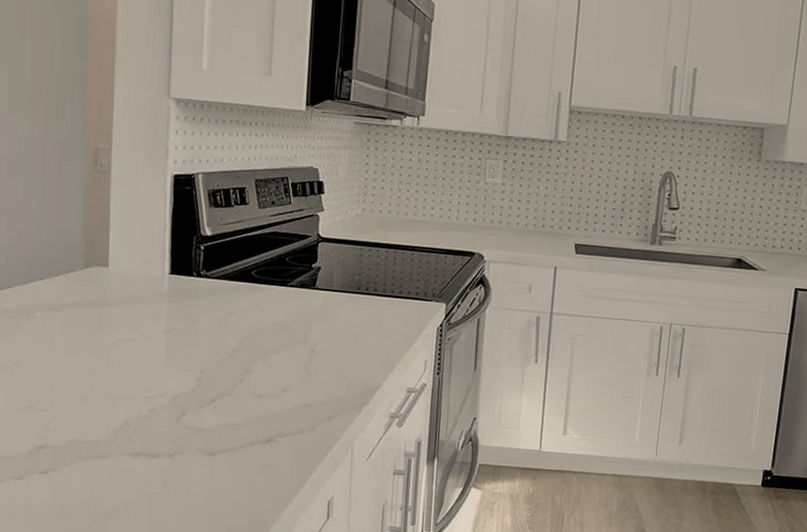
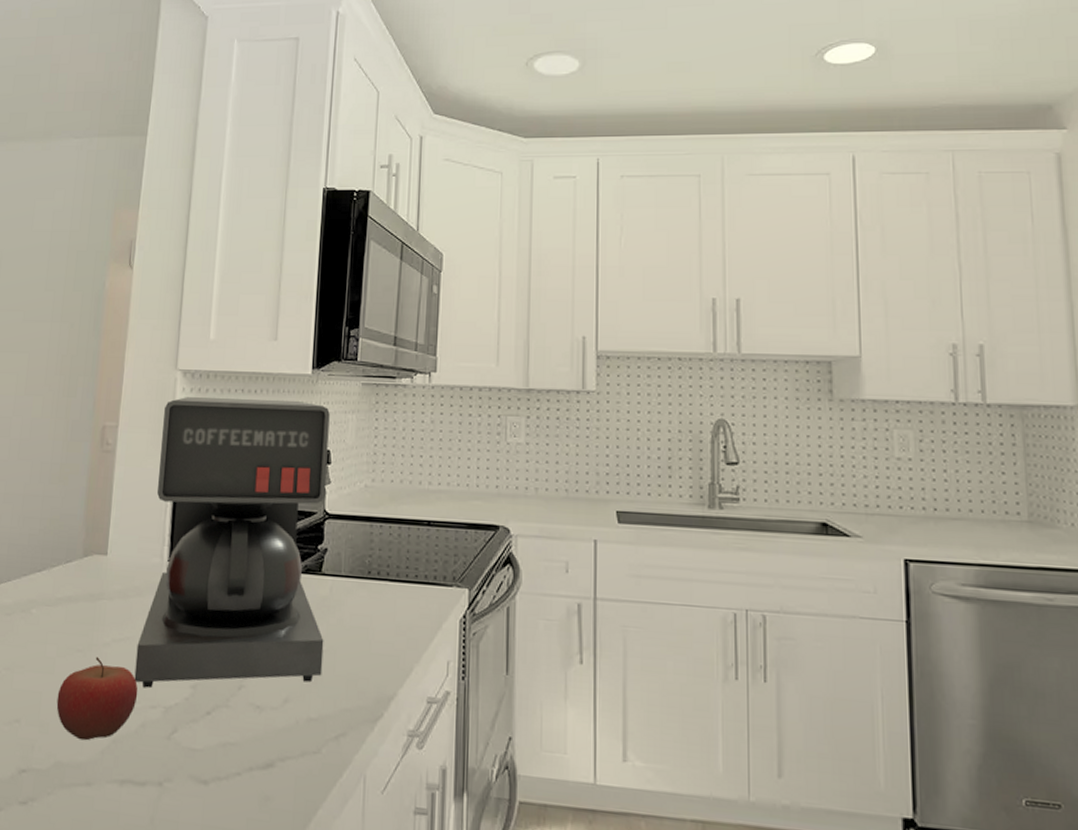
fruit: none [68,355,147,423] -> present [56,657,138,741]
coffee maker: none [142,124,323,381] -> present [134,396,330,689]

